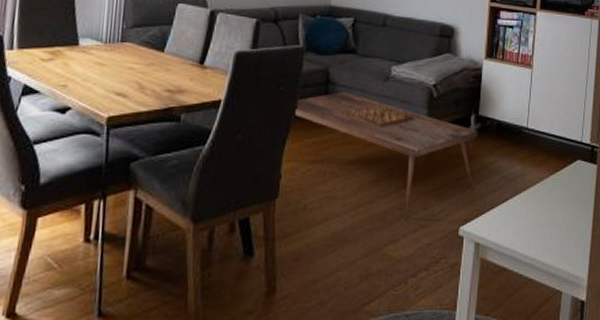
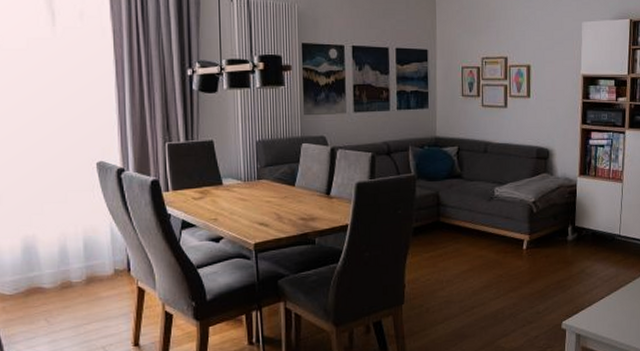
coffee table: present [292,92,479,218] -> none [411,212,576,316]

